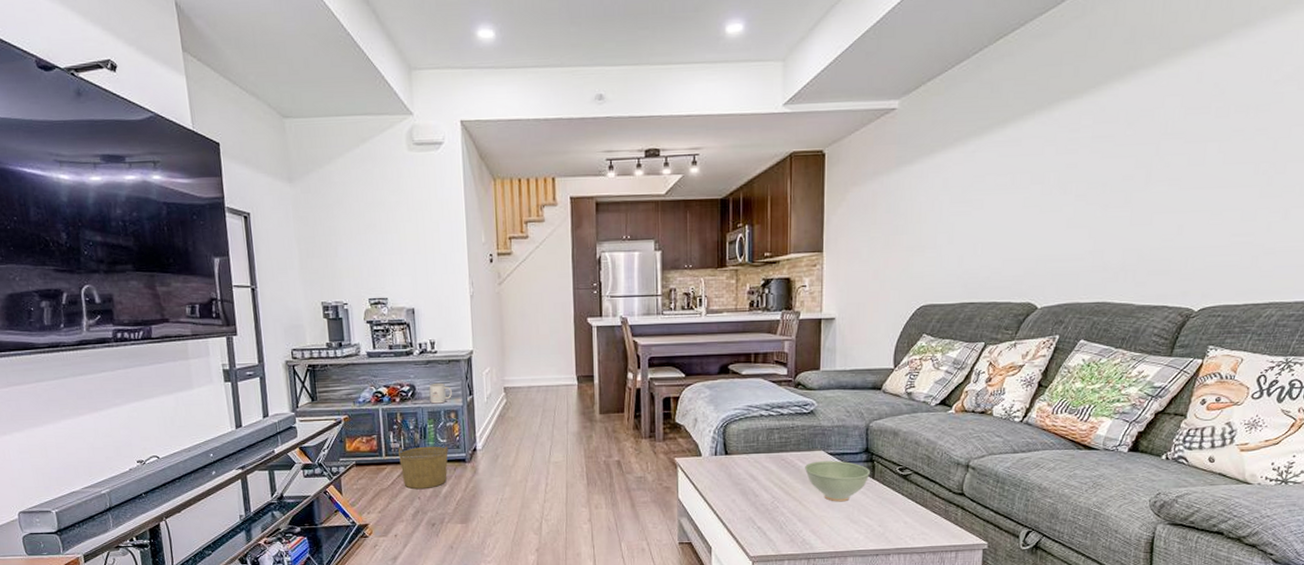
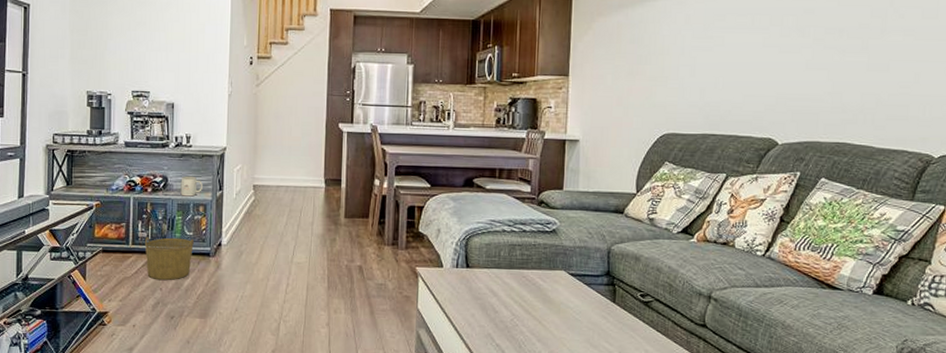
bowl: present [805,460,870,502] -> none [546,281,611,325]

